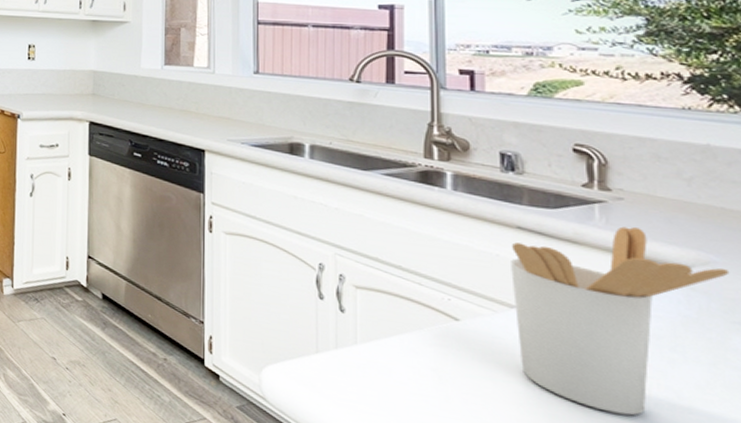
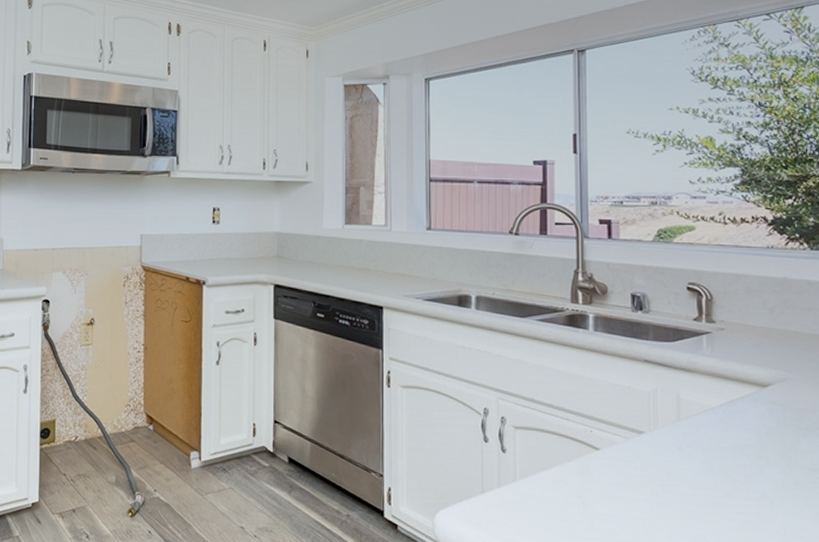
utensil holder: present [511,226,730,416] -> none [639,353,800,518]

